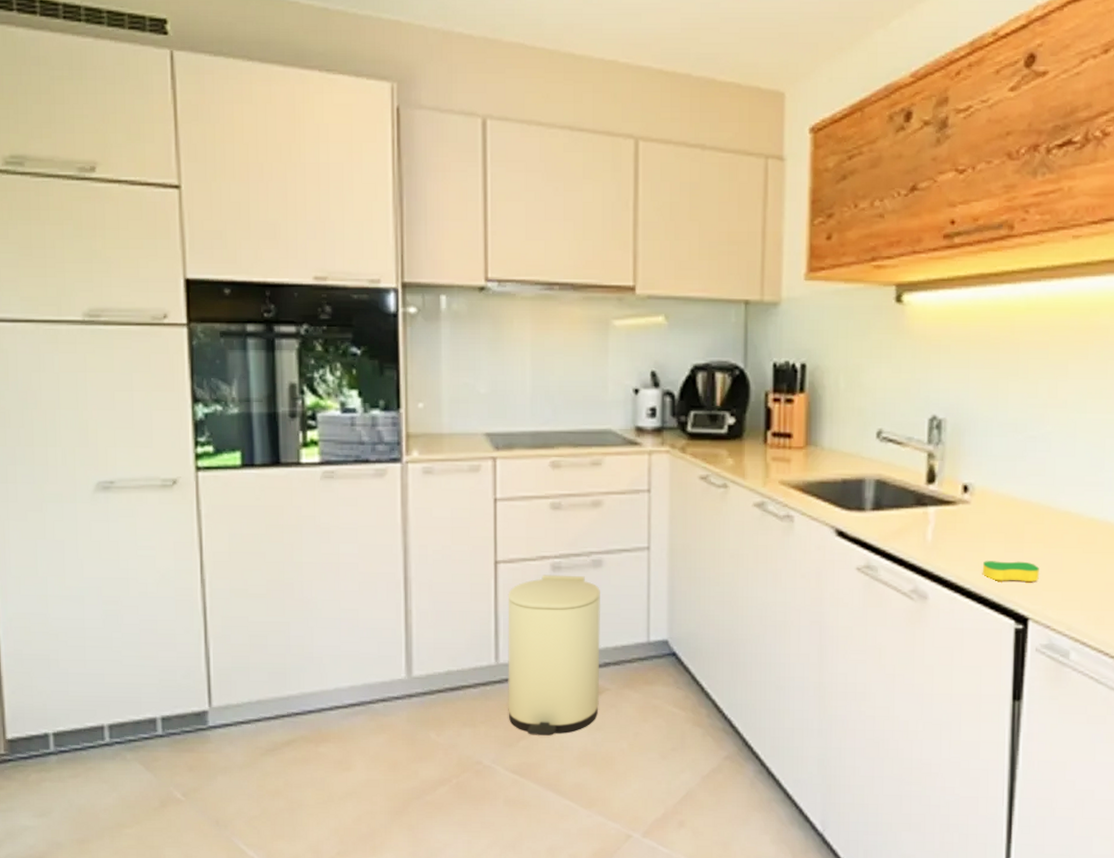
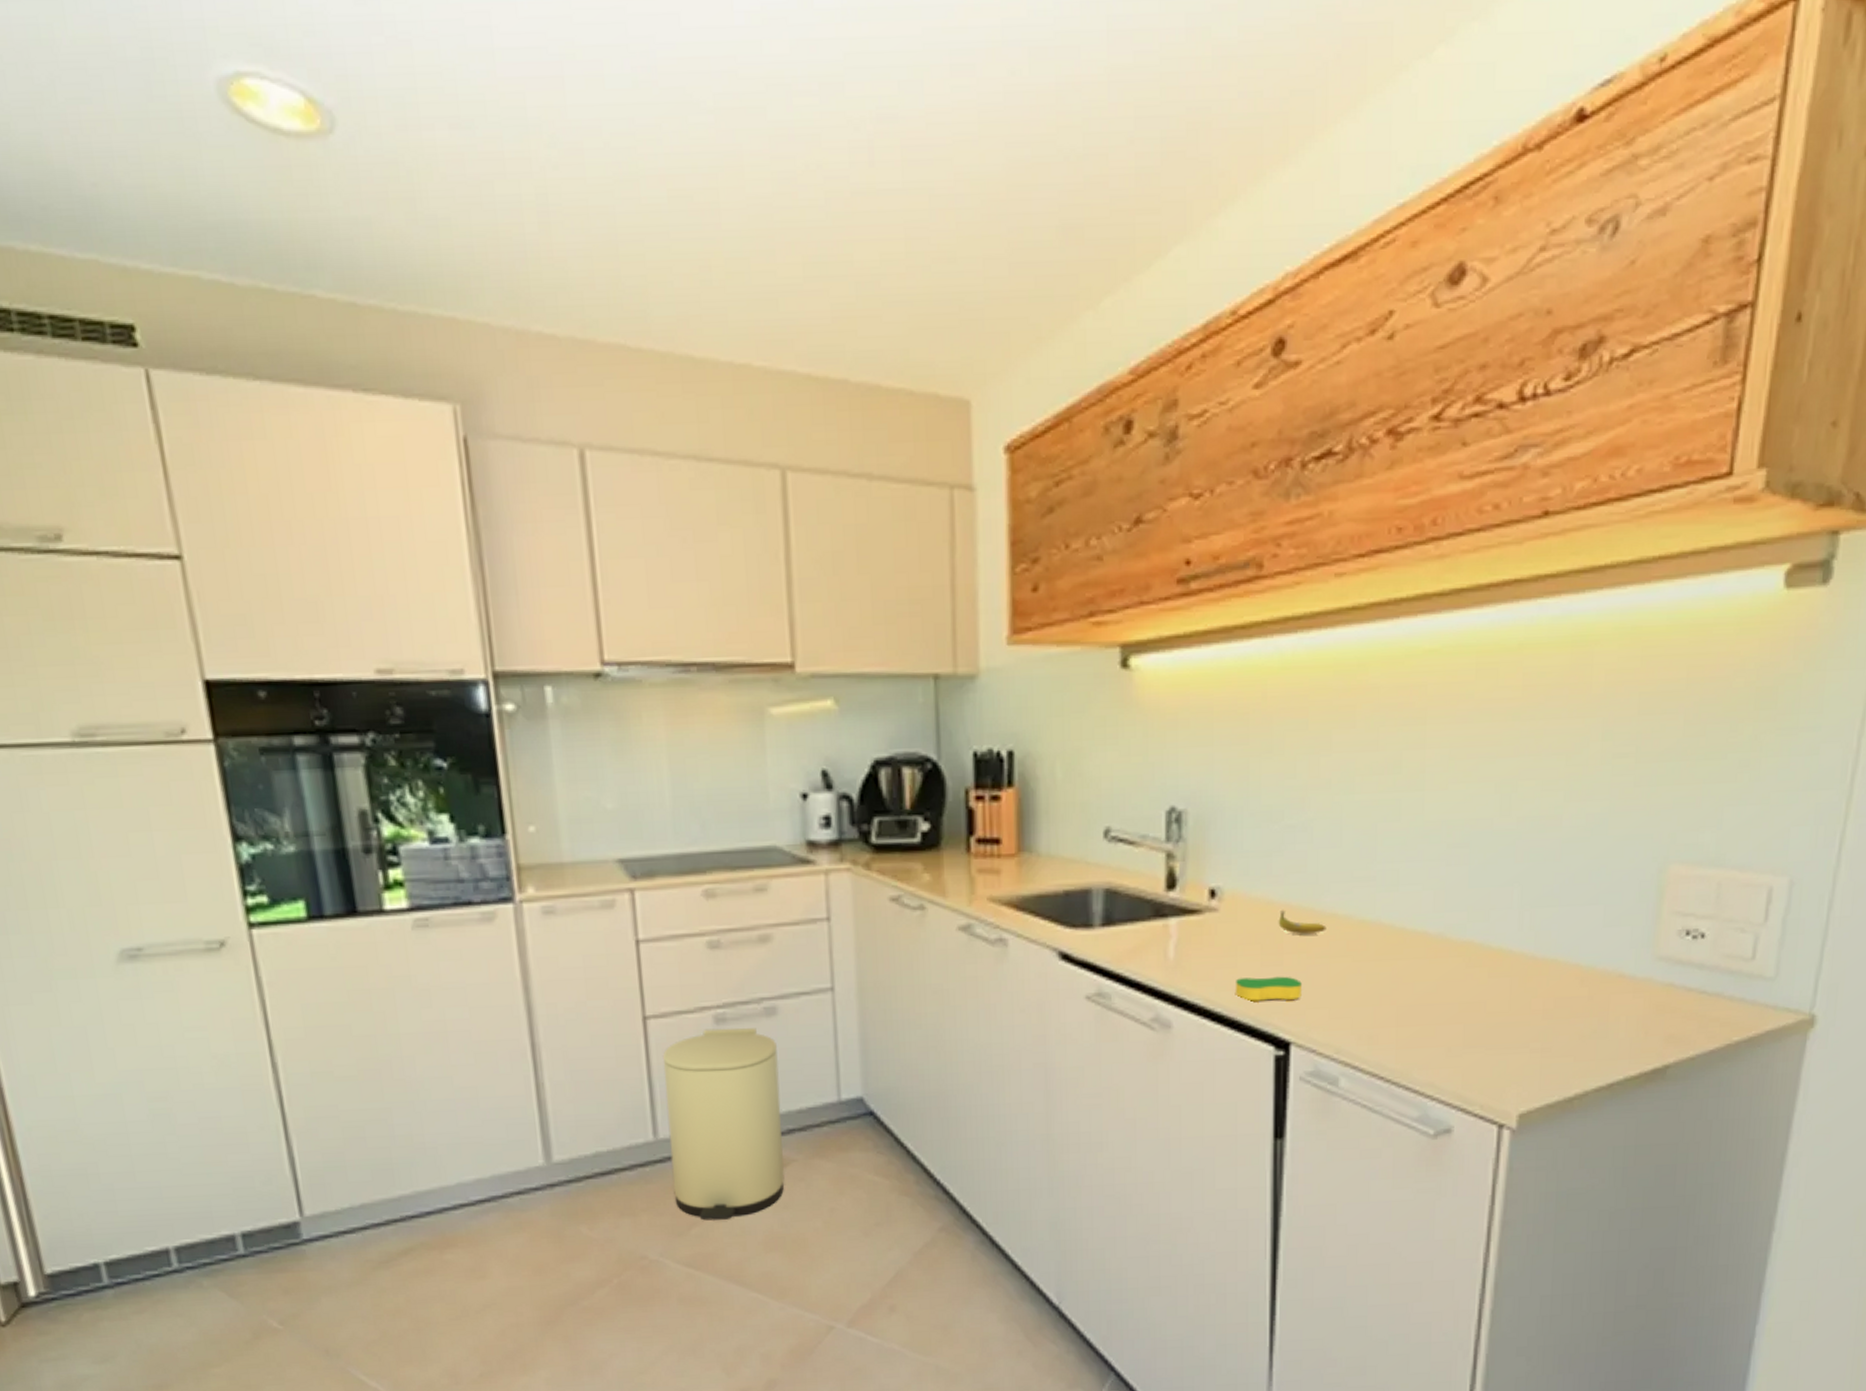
fruit: none [1020,505,1061,528] -> present [1278,909,1327,935]

